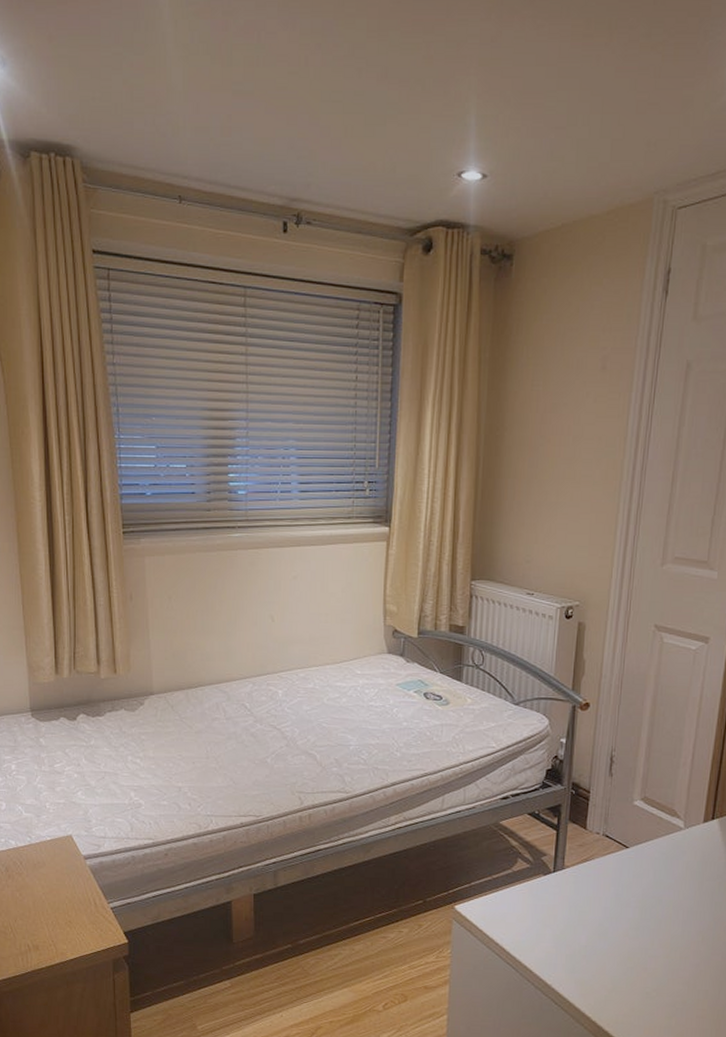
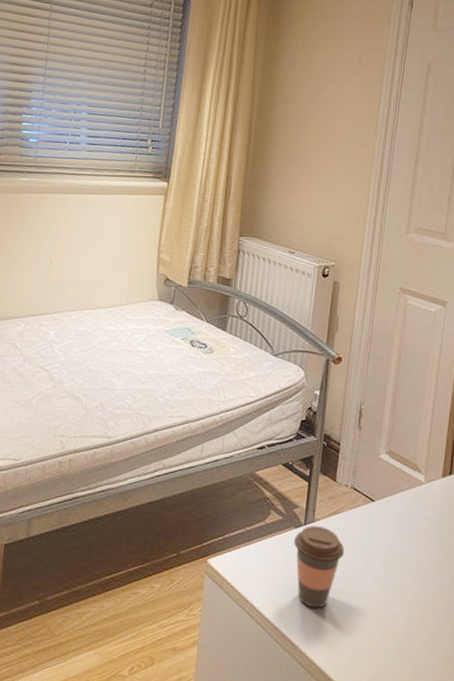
coffee cup: none [542,873,598,951] -> present [293,526,345,608]

